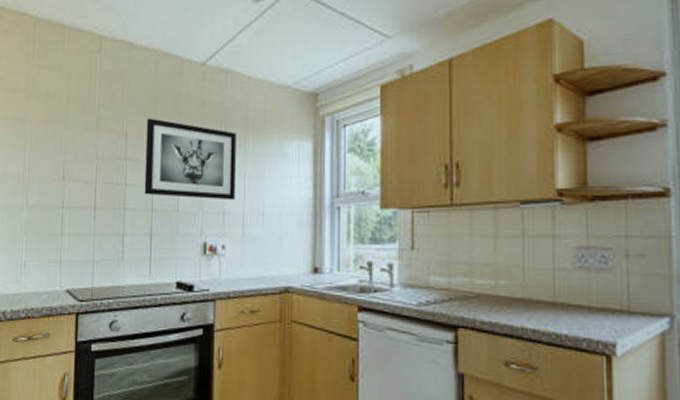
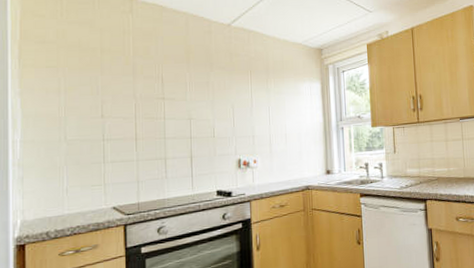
wall art: present [144,118,236,200] -> none [181,66,262,127]

